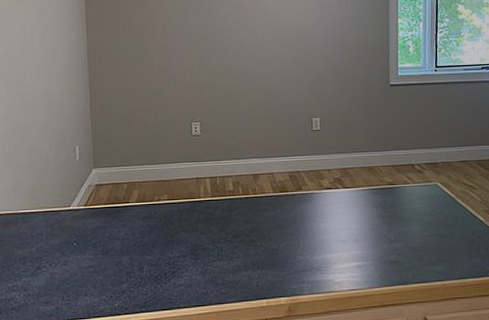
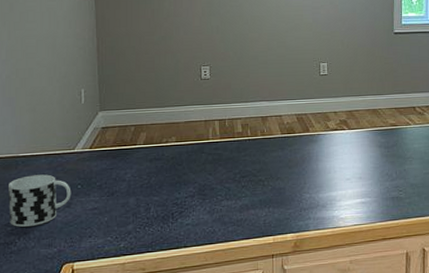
cup: none [9,231,68,284] -> present [9,174,72,227]

